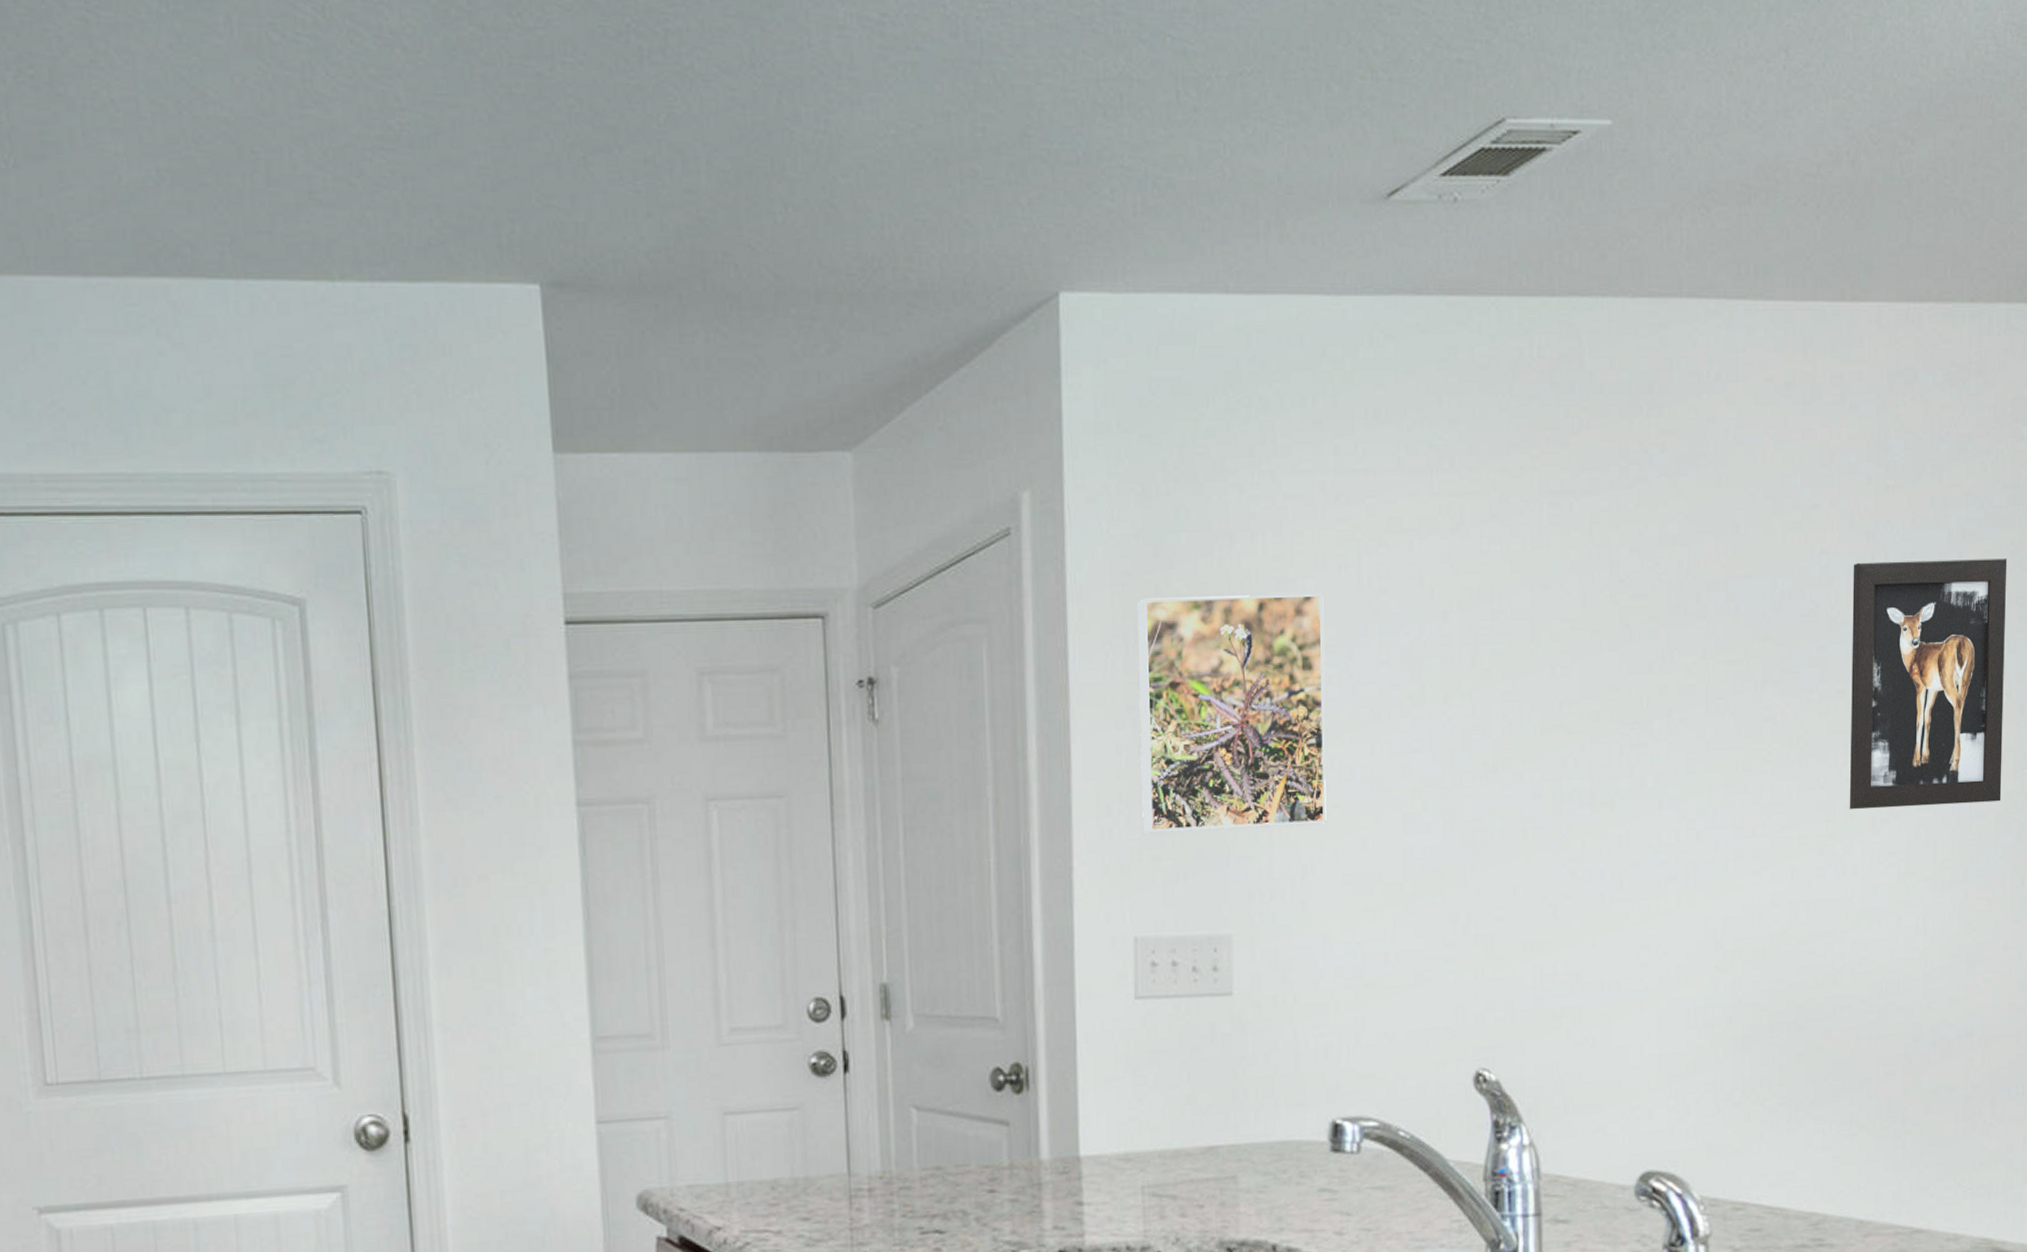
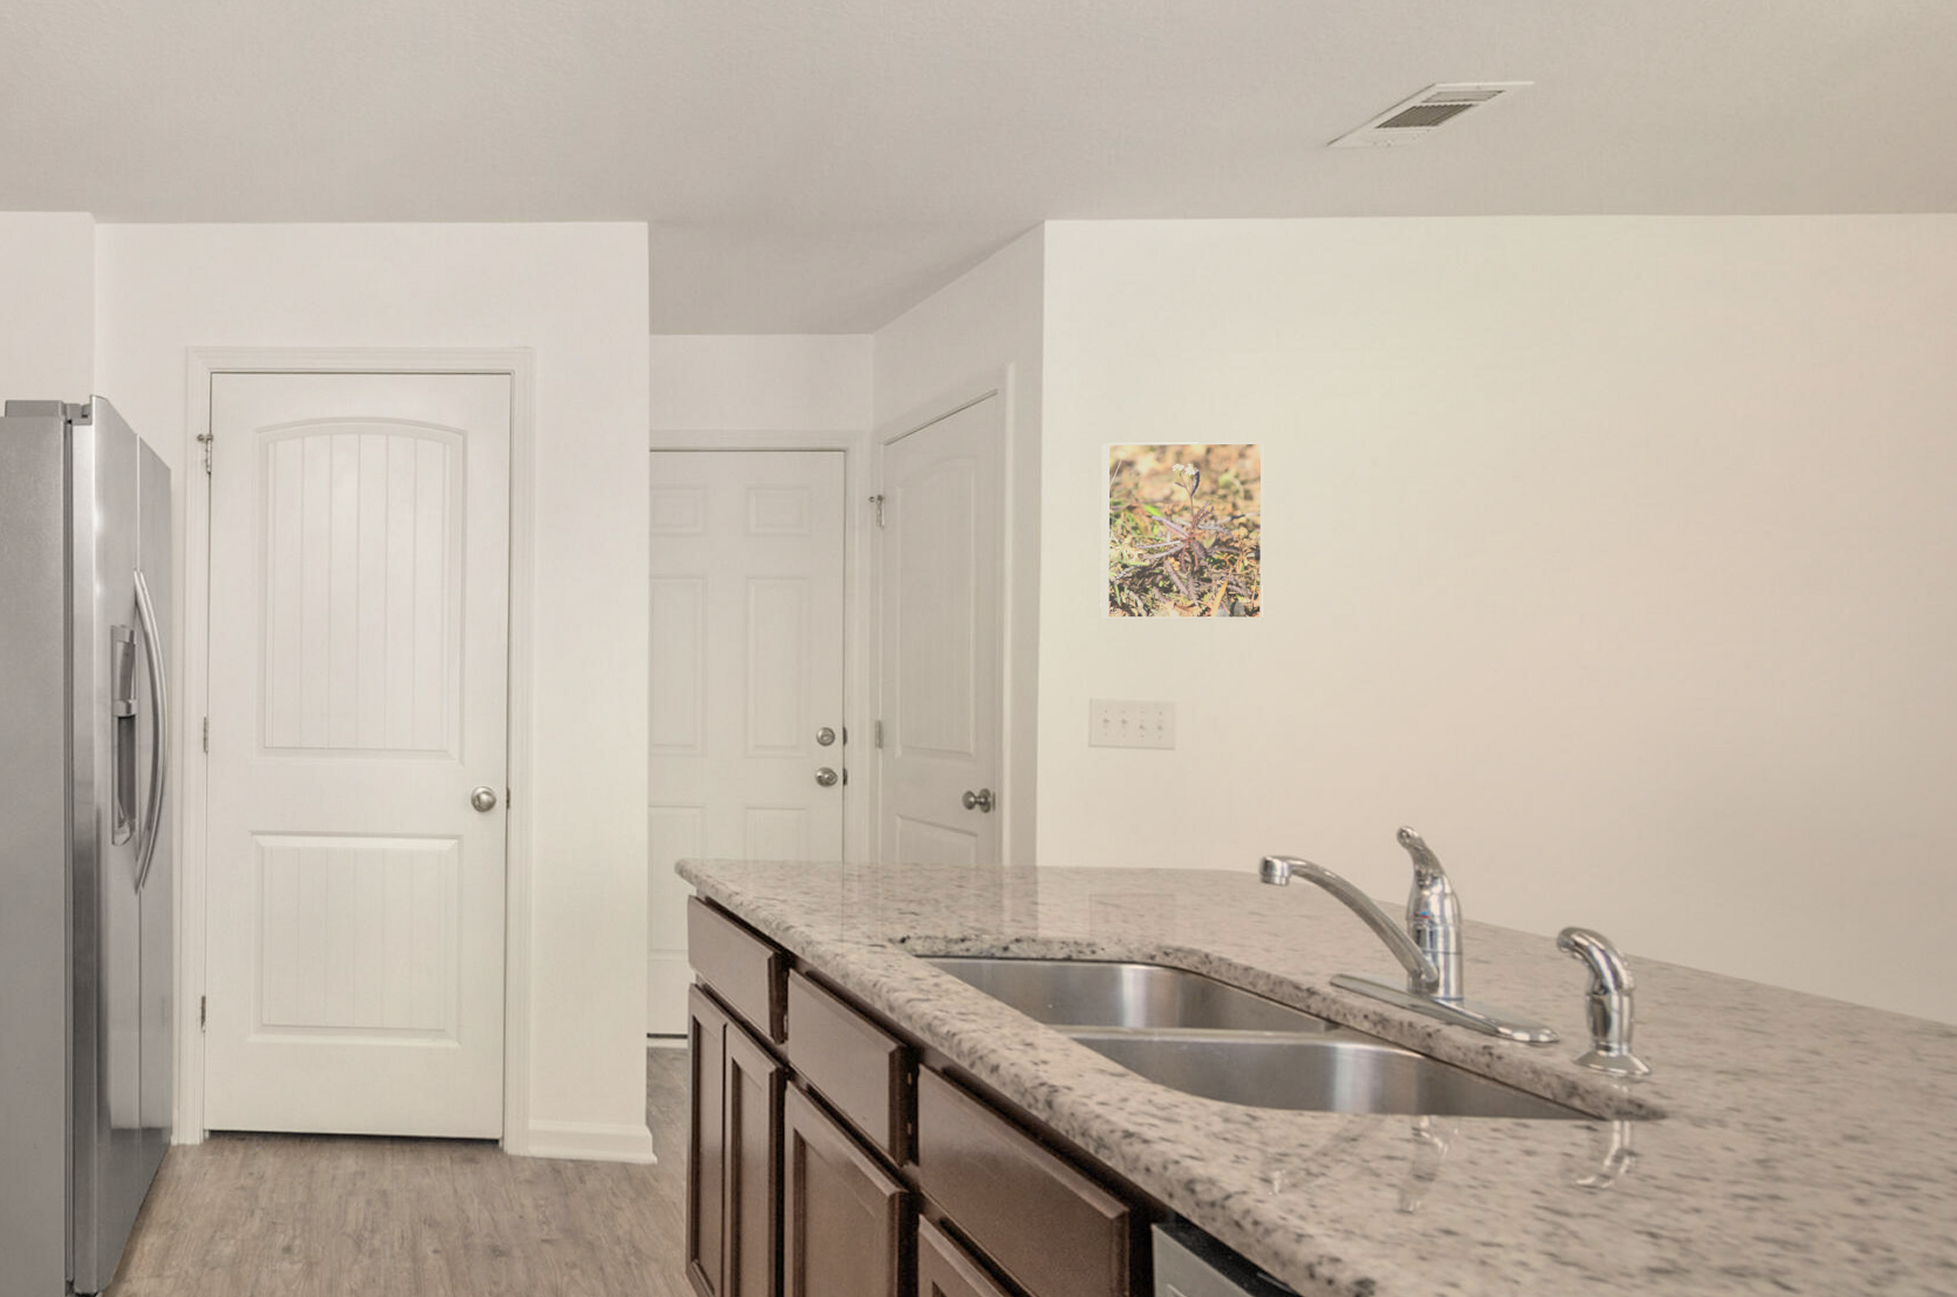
wall art: present [1849,558,2008,810] -> none [1777,425,1944,633]

